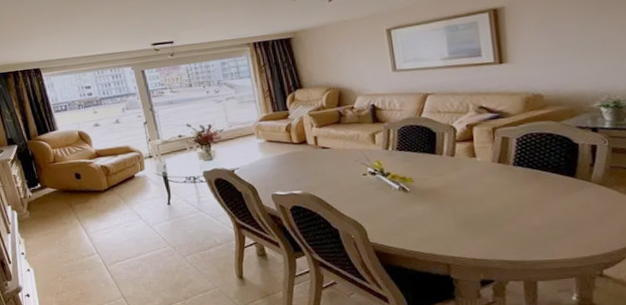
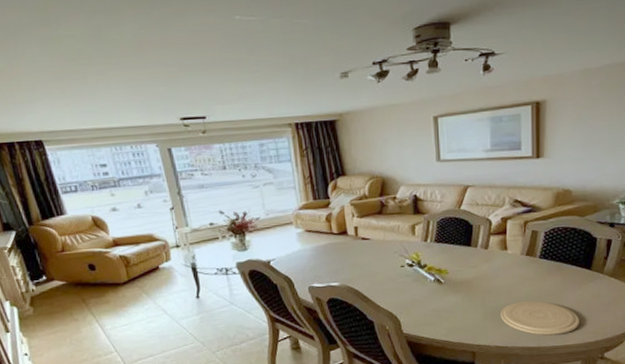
plate: none [475,211,568,249] -> present [501,301,579,336]

